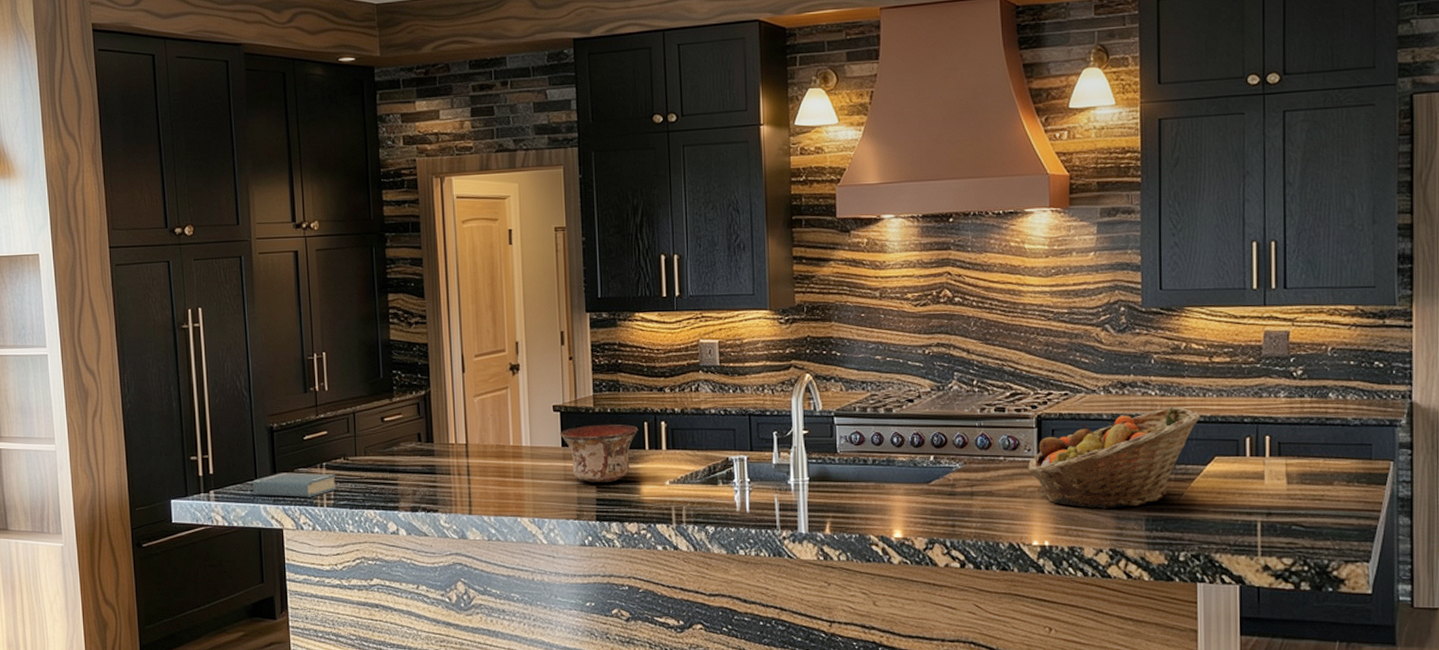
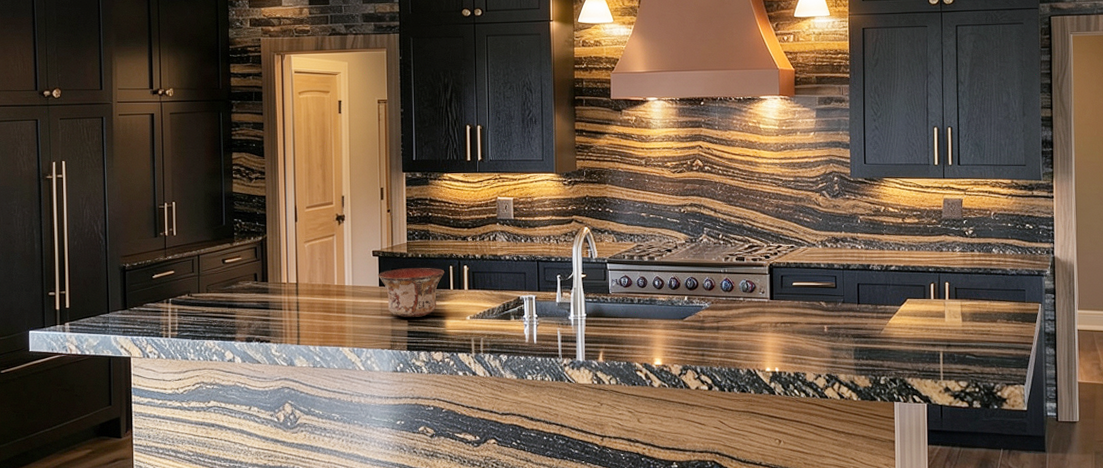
hardback book: present [253,472,336,498] -> none [105,307,180,329]
fruit basket: present [1028,407,1201,509] -> none [762,258,896,341]

